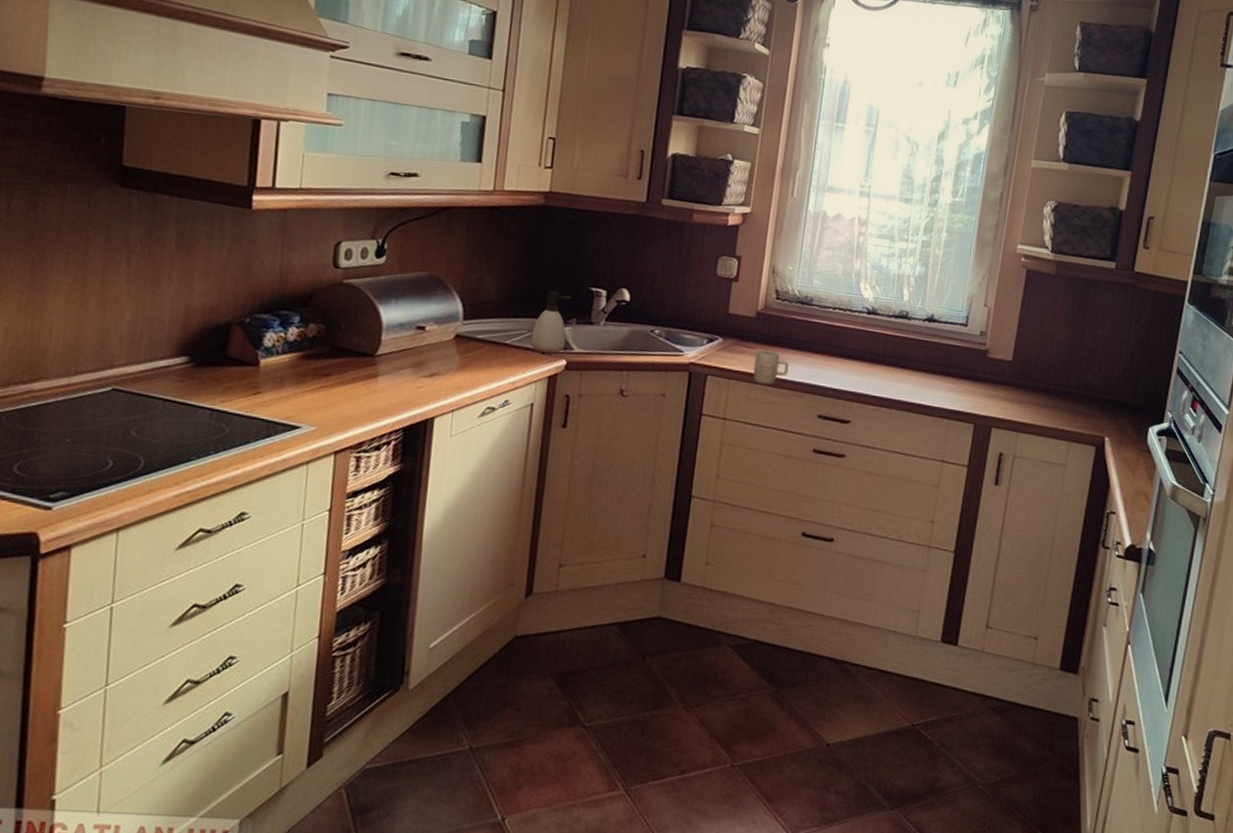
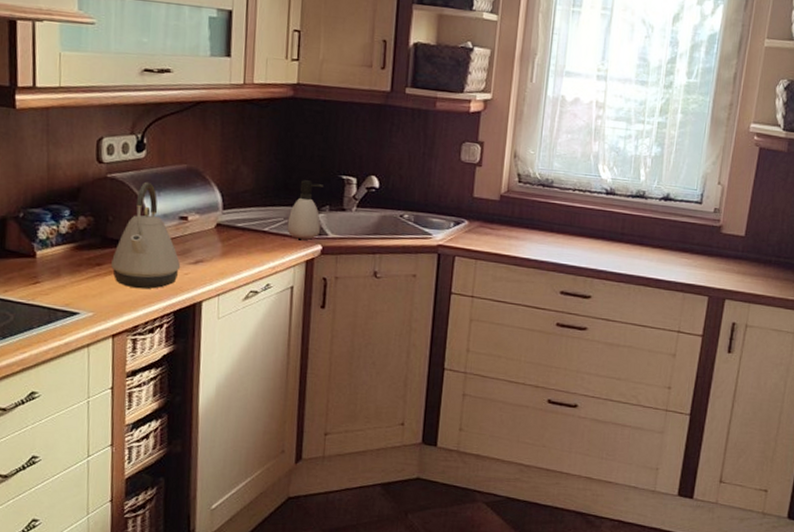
kettle: none [339,288,415,403] -> present [111,181,181,289]
mug: present [753,349,789,385] -> none [498,231,532,264]

